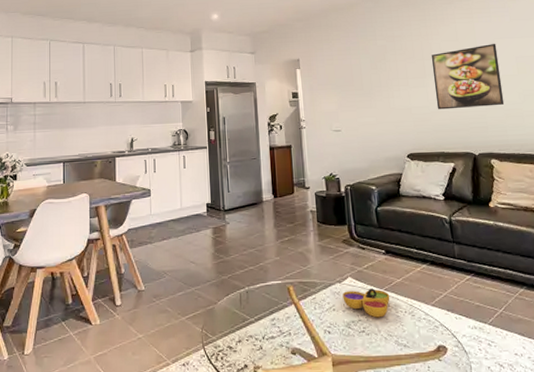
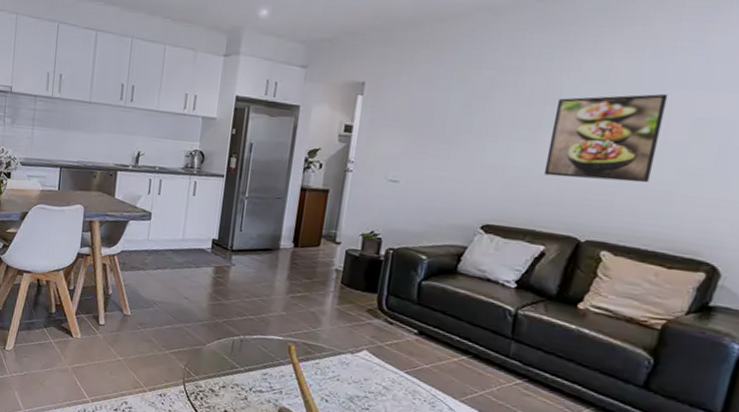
decorative bowl: present [342,288,390,318] -> none [351,363,411,400]

